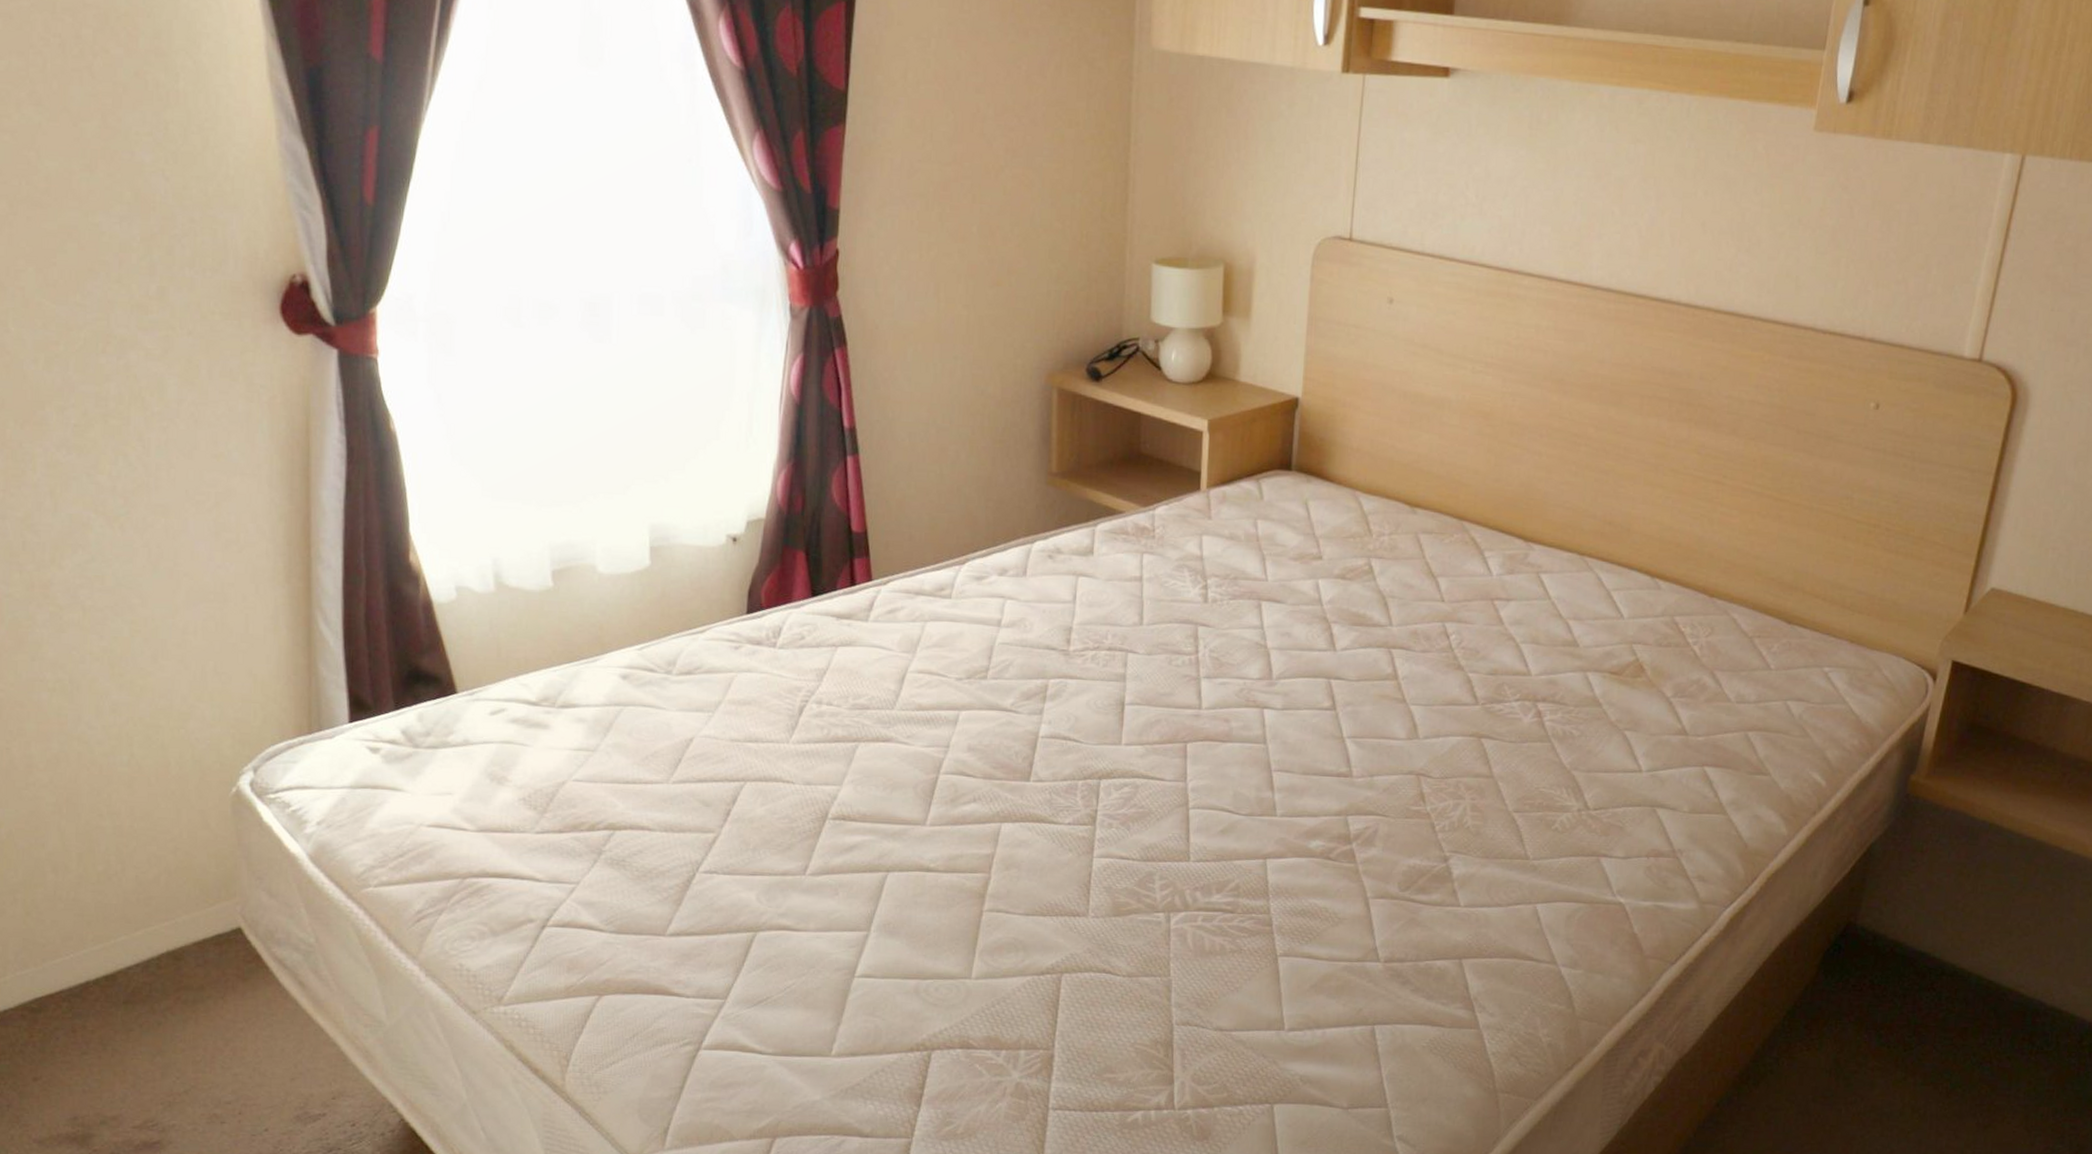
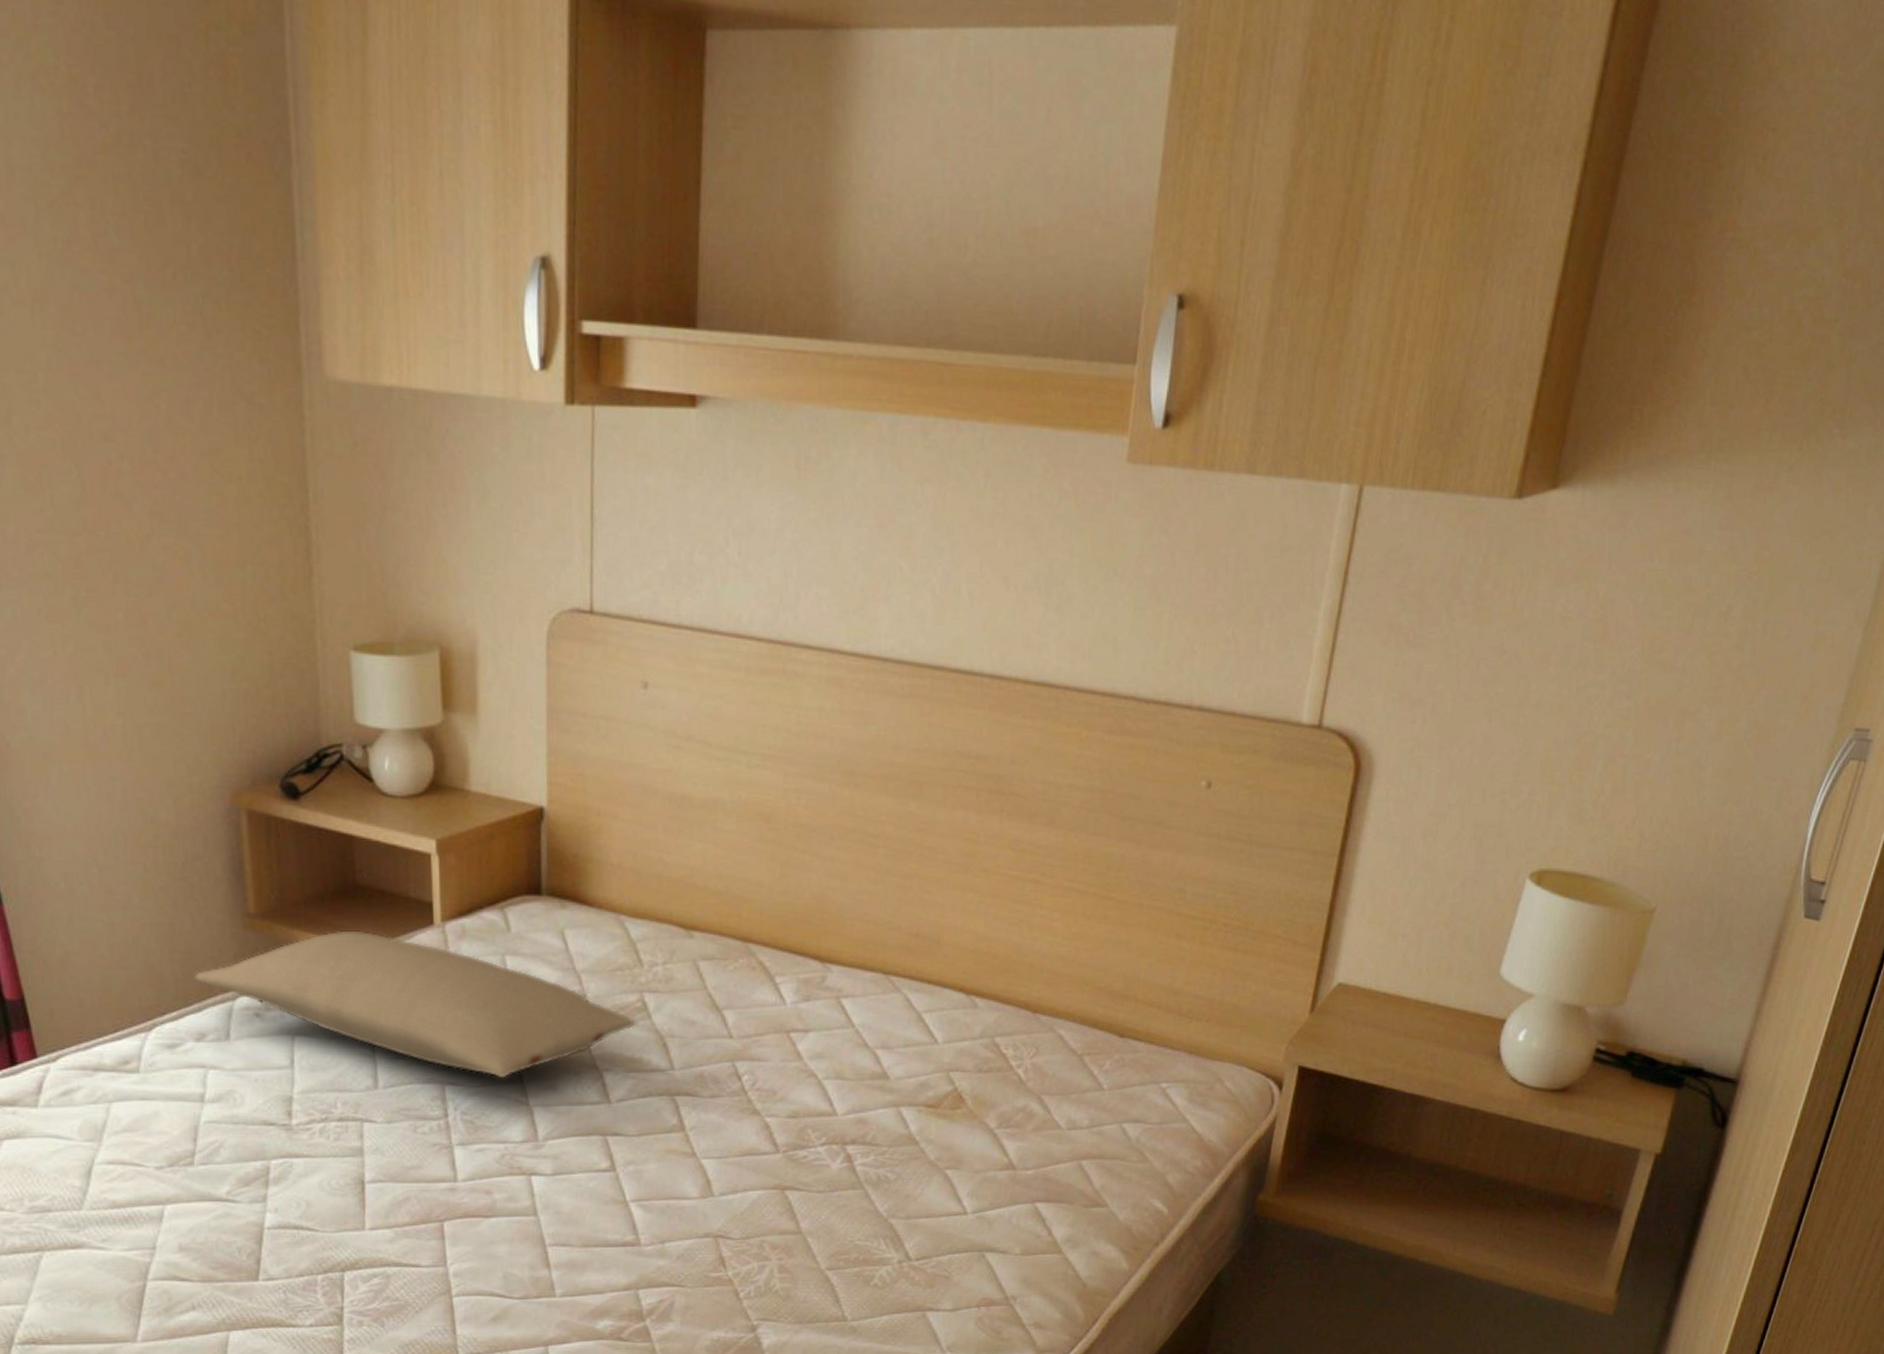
pillow: none [1002,490,1364,624] -> present [194,930,638,1079]

